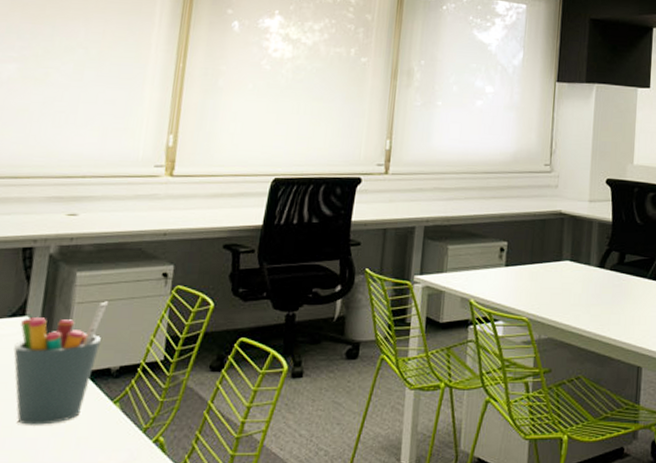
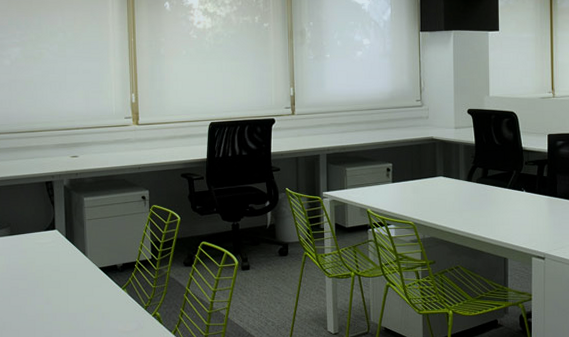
pen holder: present [13,301,108,425] -> none [51,218,108,305]

